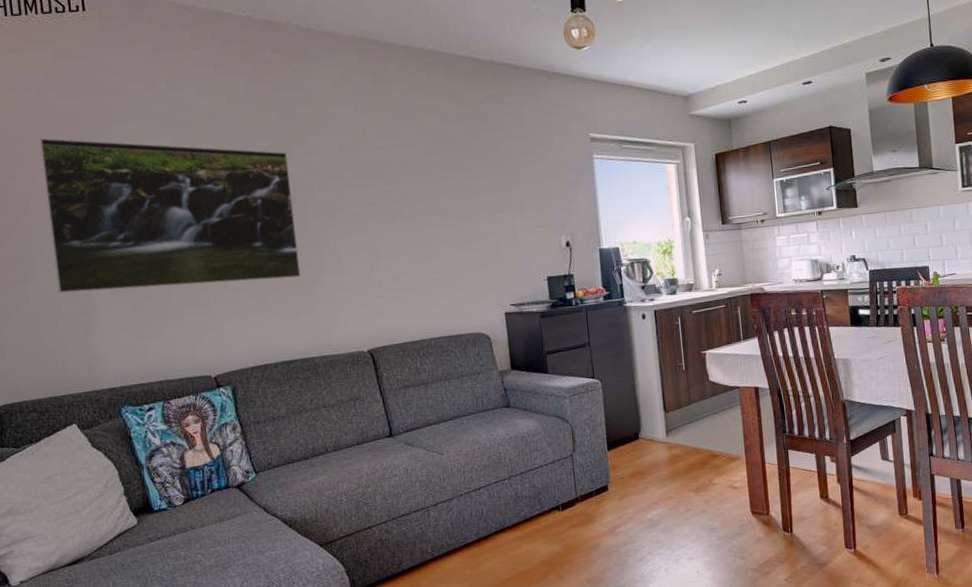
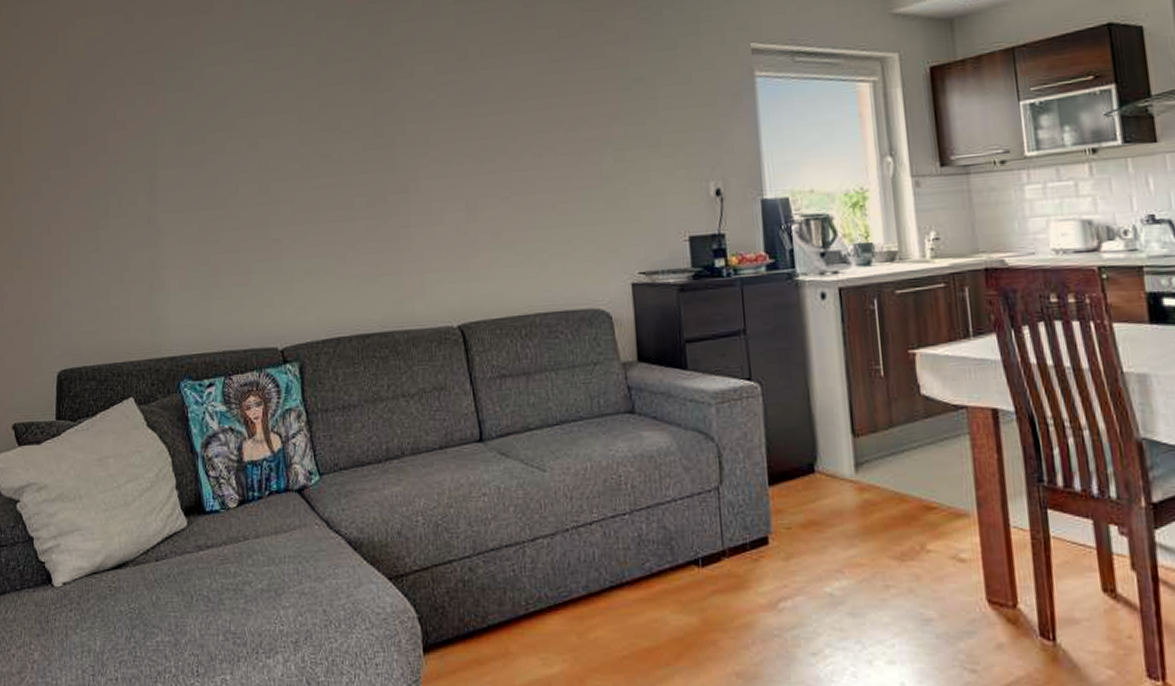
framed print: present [39,137,301,293] -> none [123,64,385,243]

